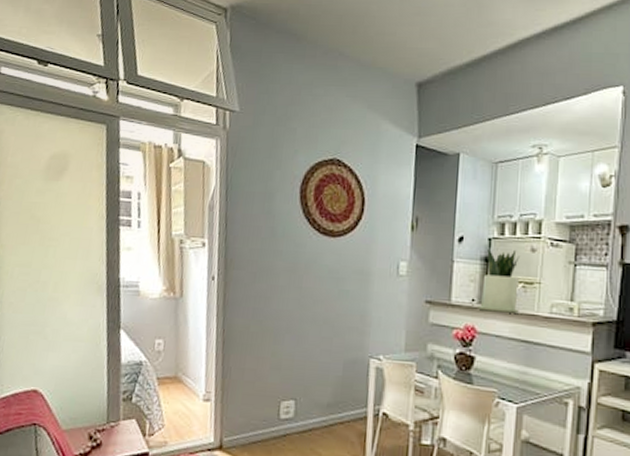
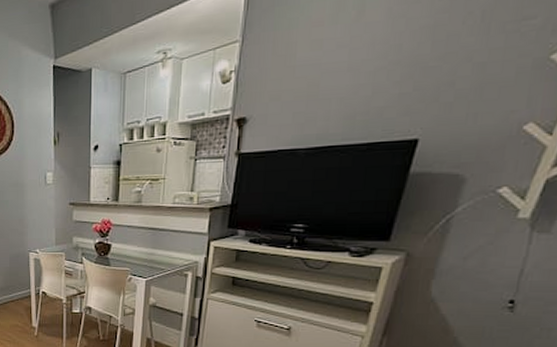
planter: present [476,249,520,315] -> none [111,151,147,208]

